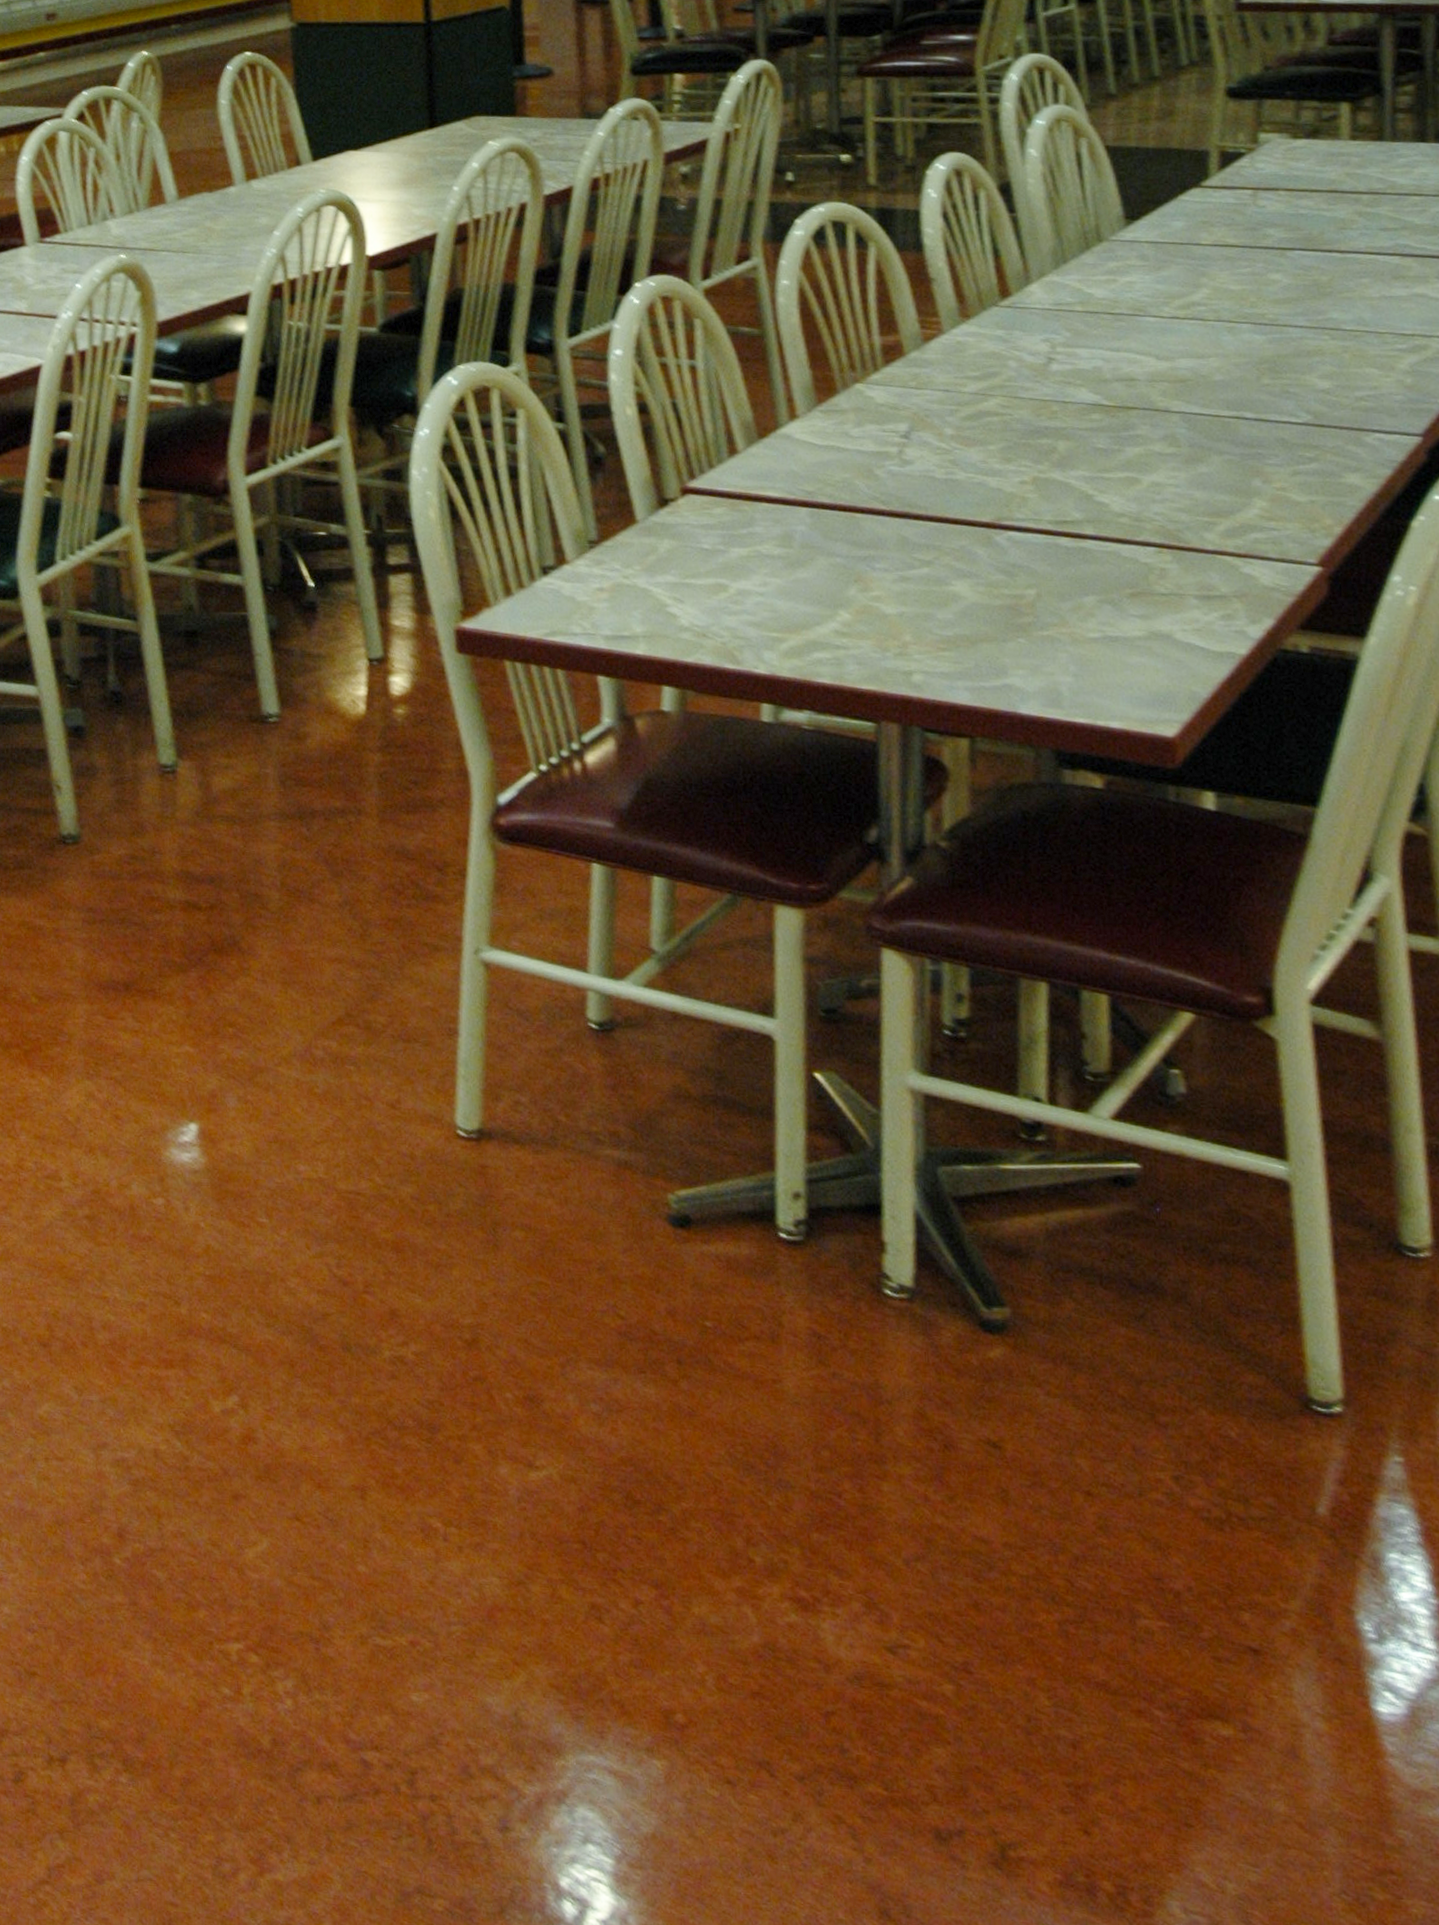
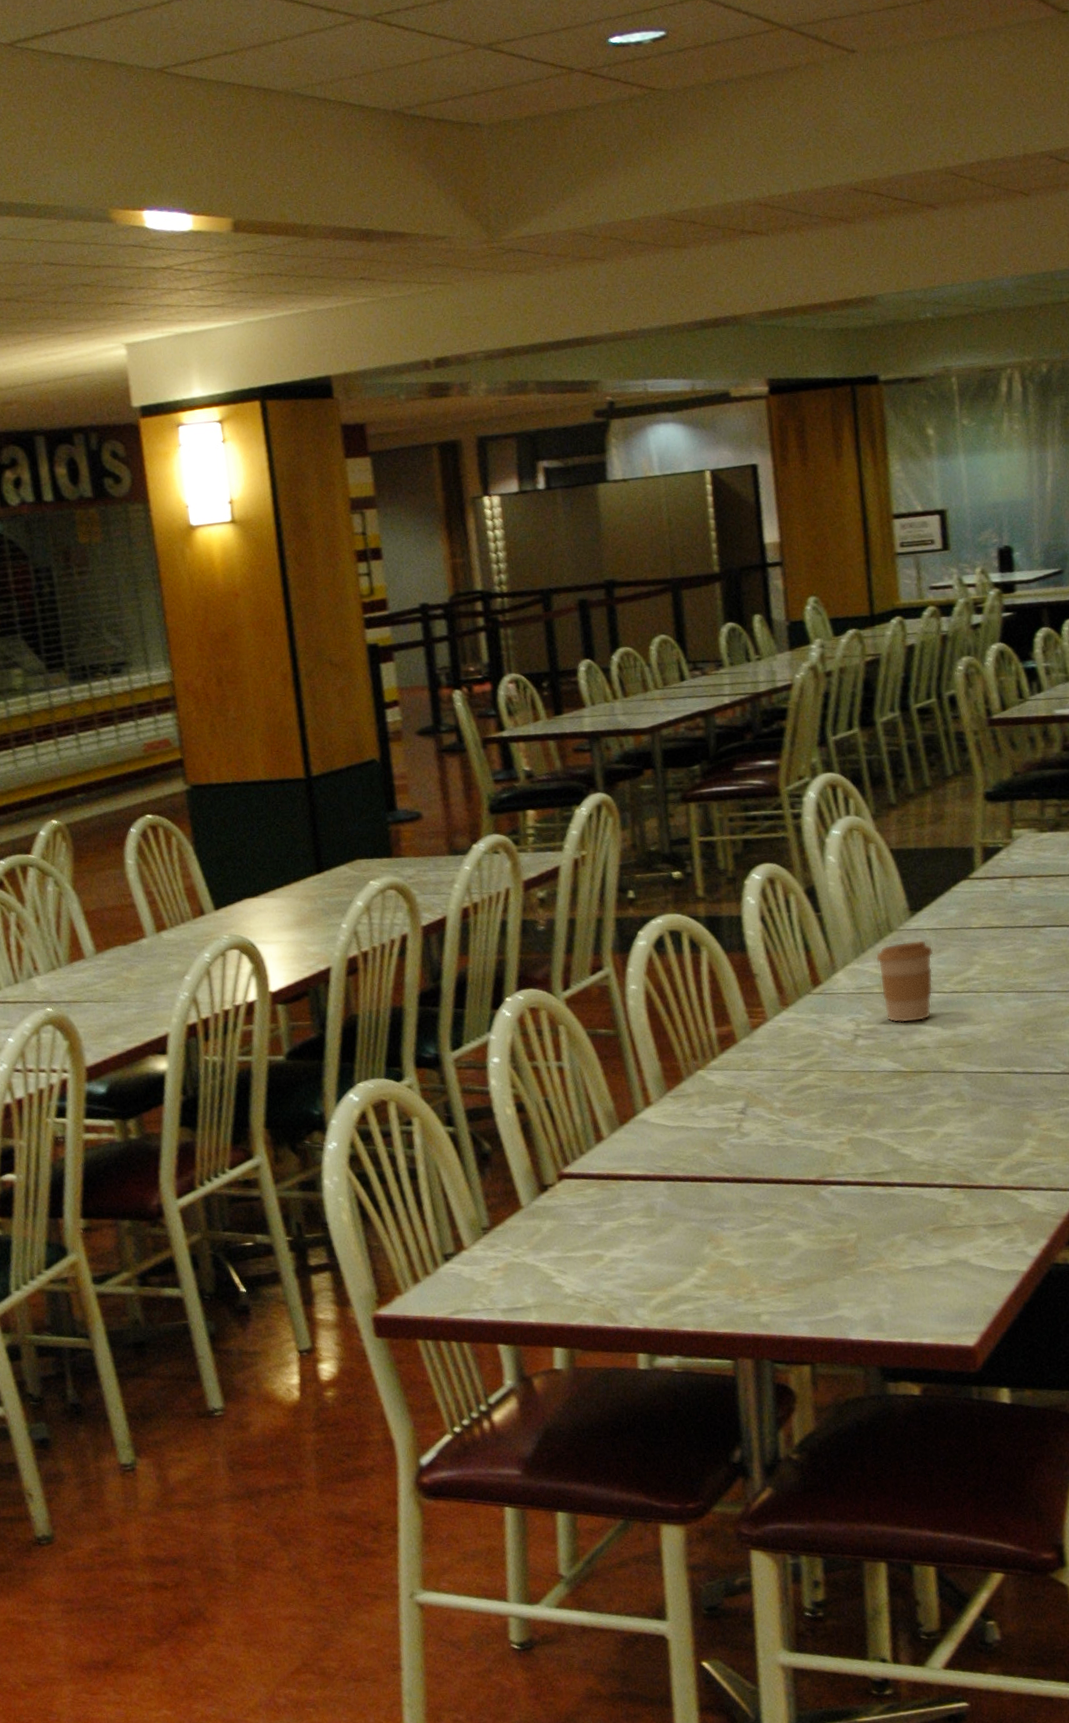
coffee cup: none [1079,253,1152,349] -> present [875,939,933,1023]

